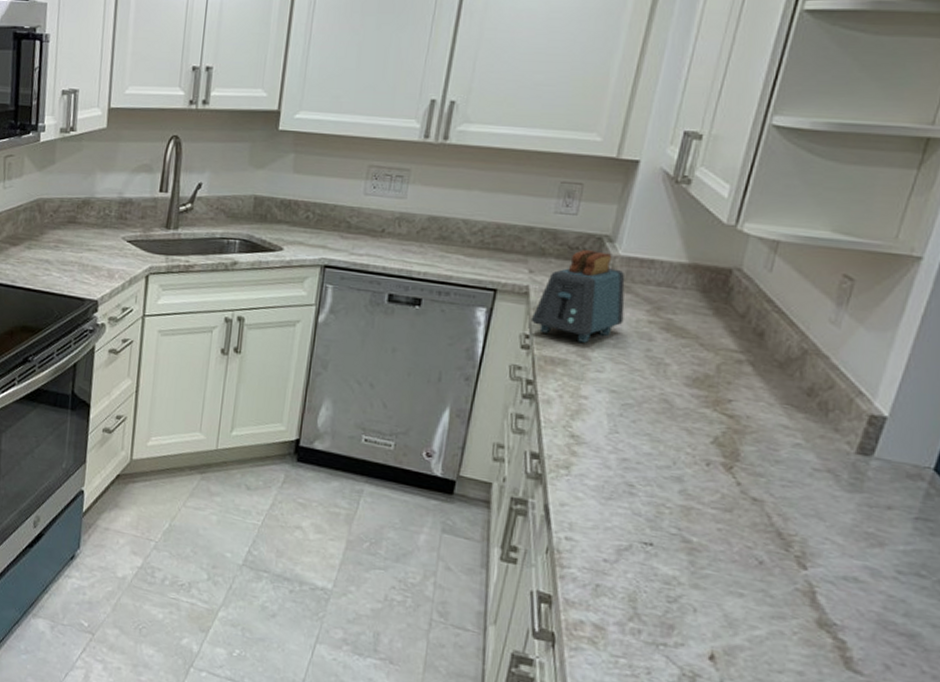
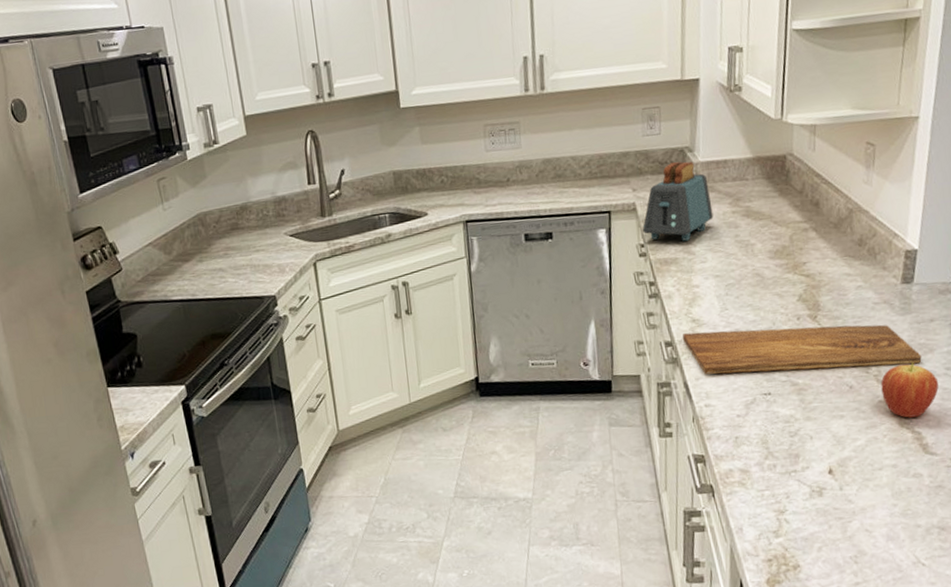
cutting board: none [553,448,866,557] -> present [682,324,922,375]
fruit: none [801,551,883,622] -> present [880,363,939,418]

